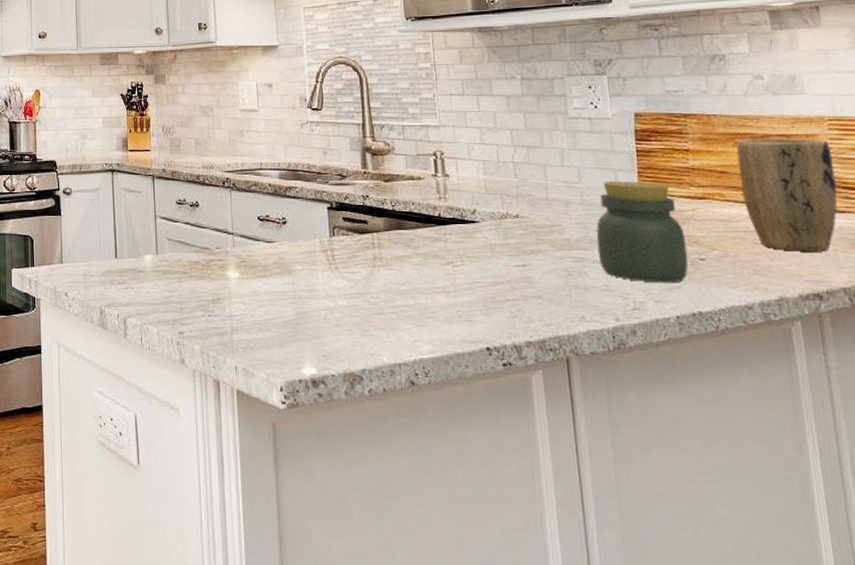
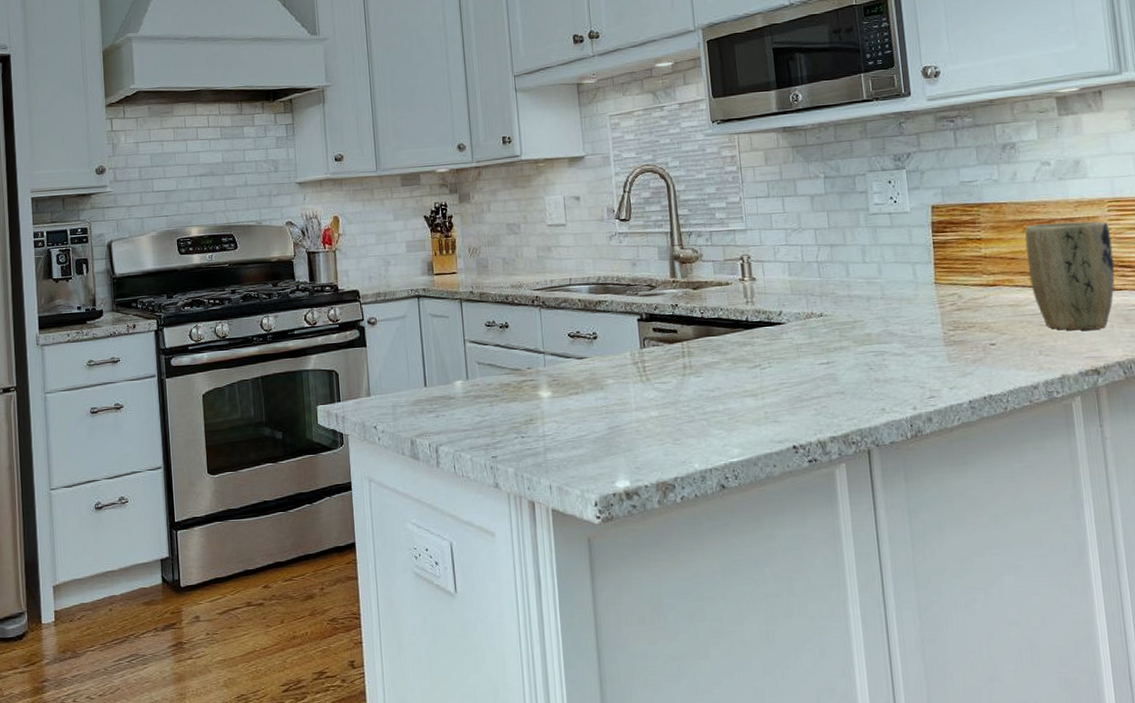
jar: present [596,180,689,283] -> none [895,272,980,370]

